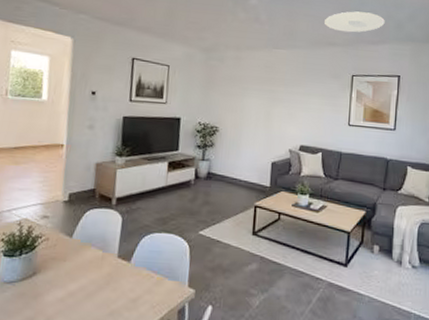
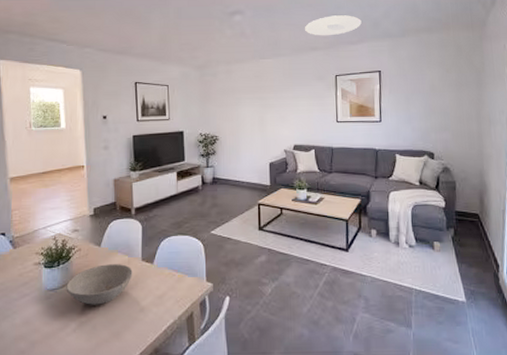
bowl: none [26,258,106,304] -> present [66,264,133,305]

